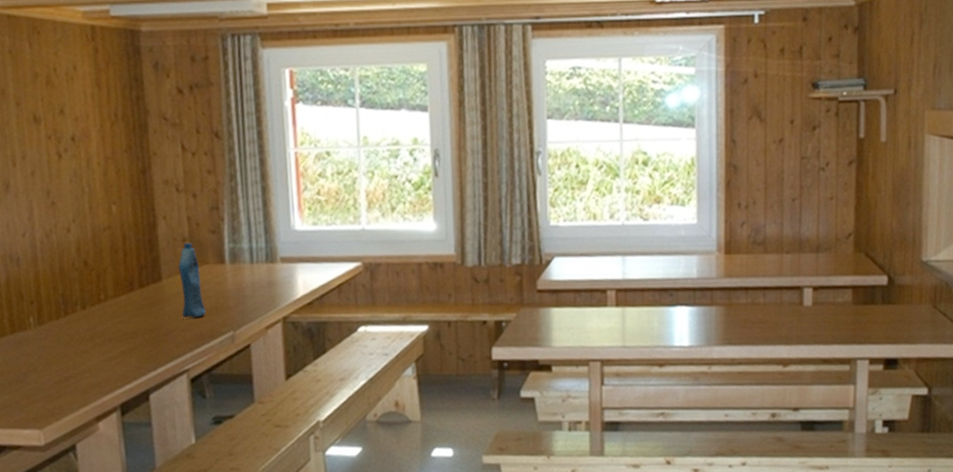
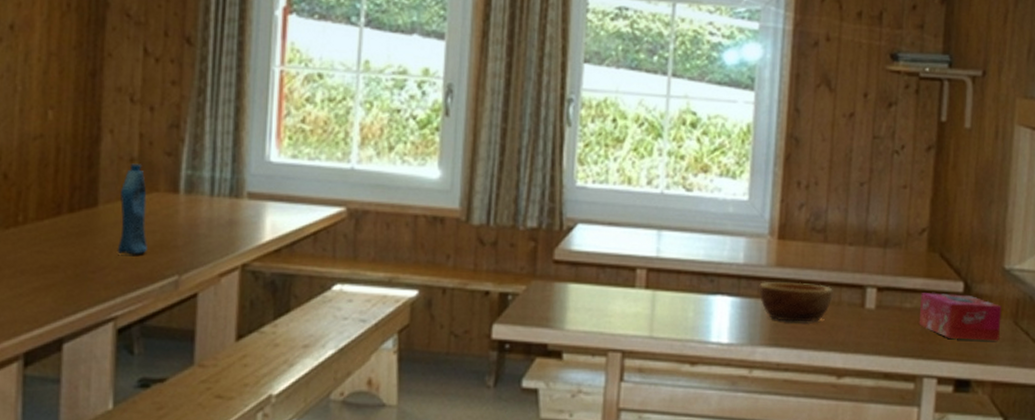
bowl: none [710,289,775,323] -> present [758,282,833,322]
tissue box: none [850,286,922,325] -> present [918,293,1002,341]

